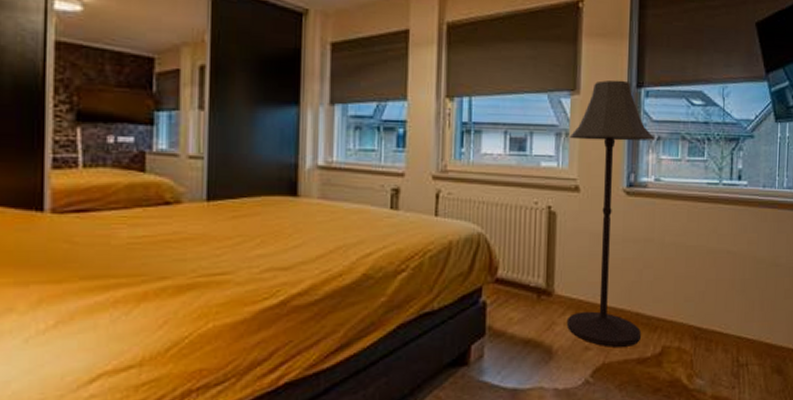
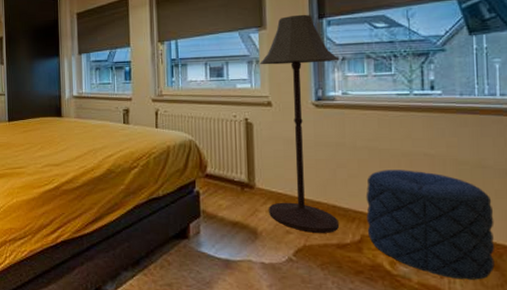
pouf: none [668,269,782,388] -> present [366,170,495,280]

